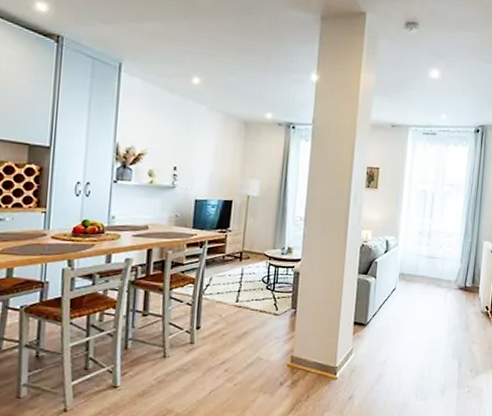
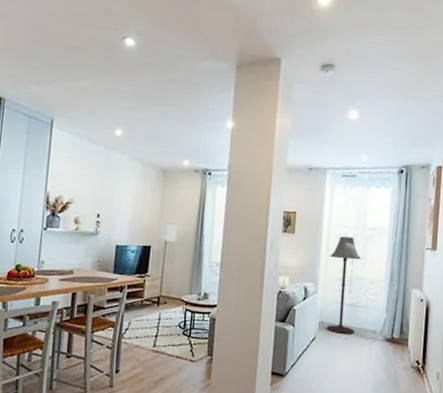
floor lamp: none [405,192,439,284] -> present [326,236,361,334]

